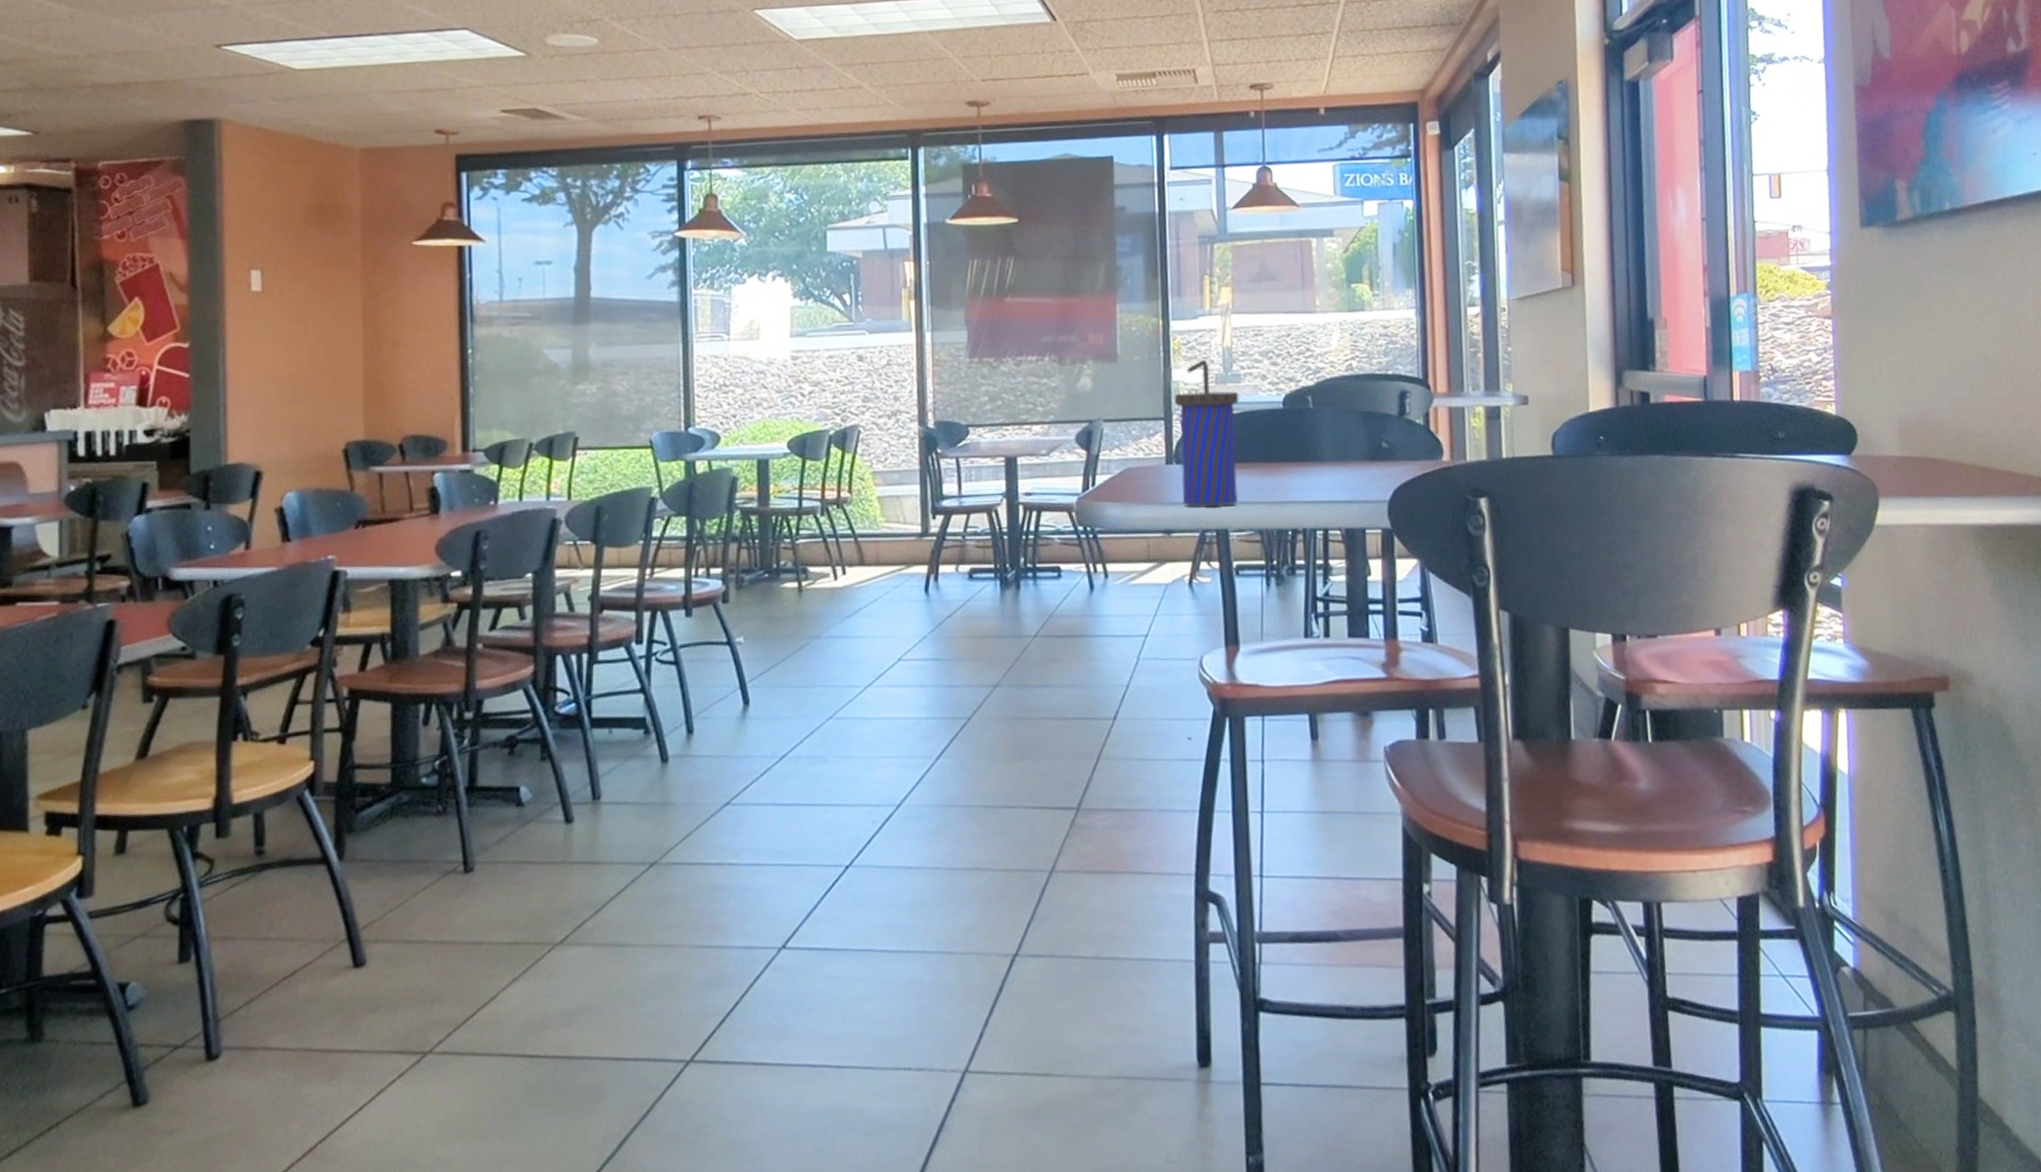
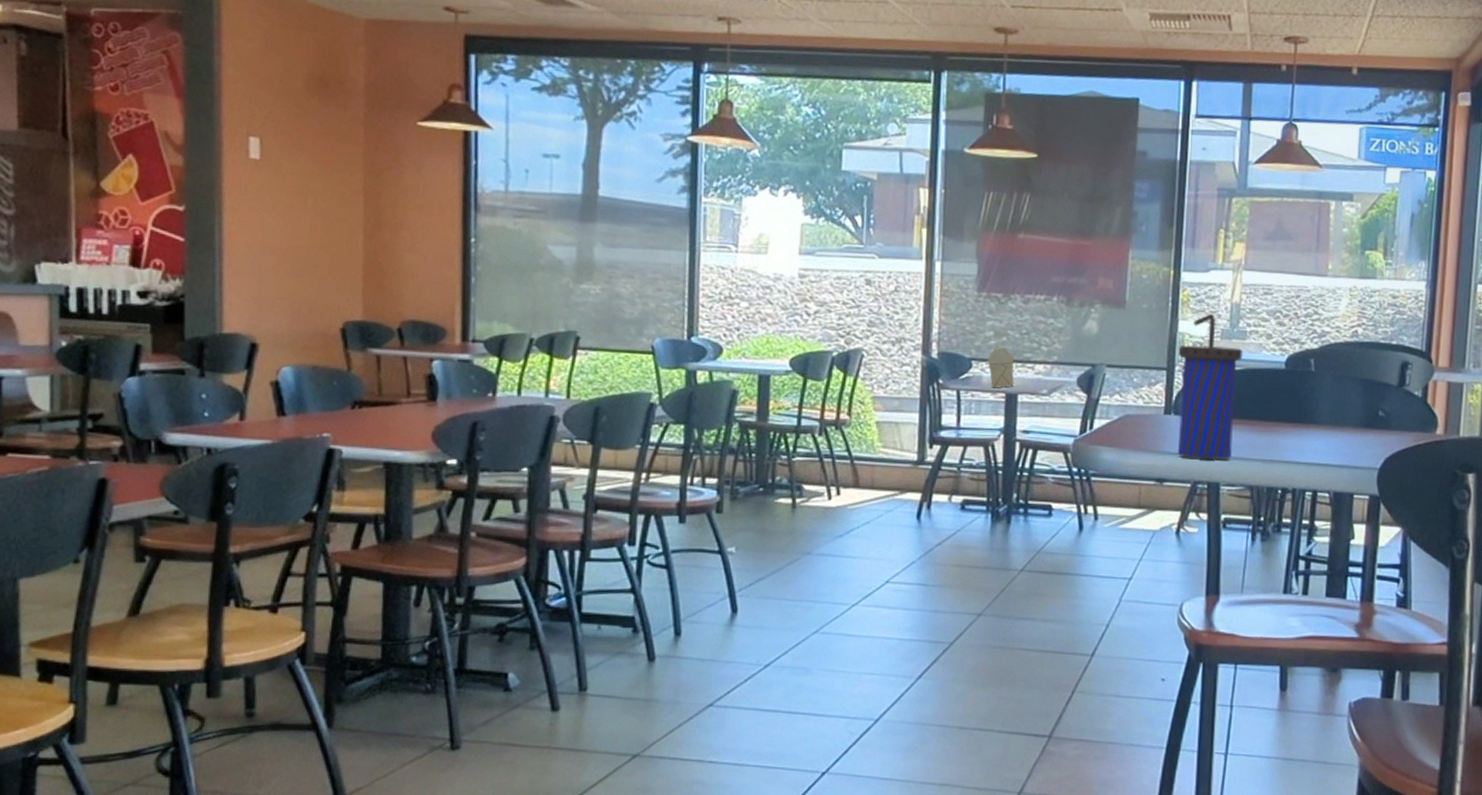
takeout container: none [983,411,1012,453] -> present [986,347,1015,388]

